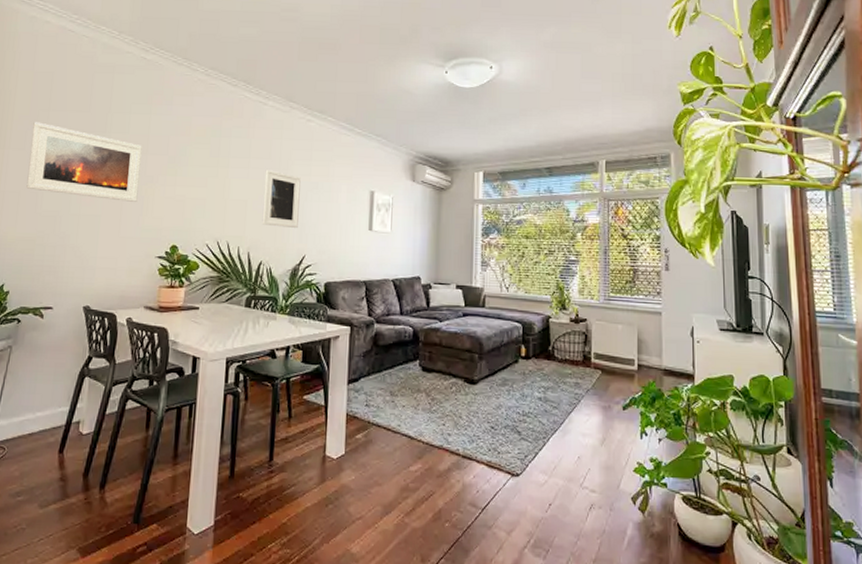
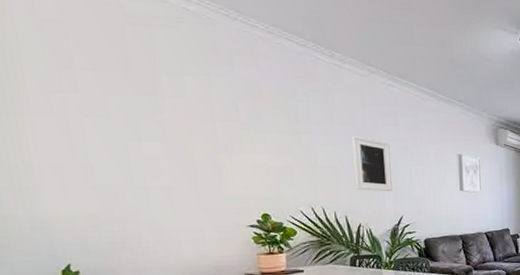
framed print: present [26,122,142,202] -> none [55,82,214,172]

